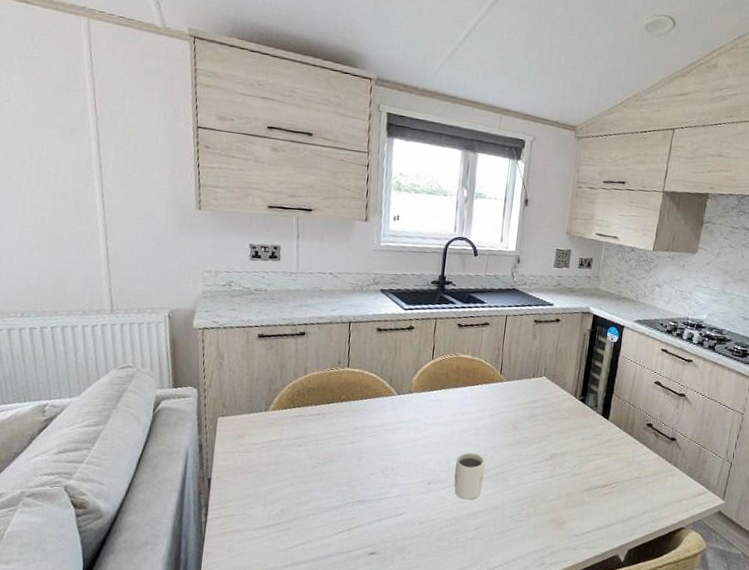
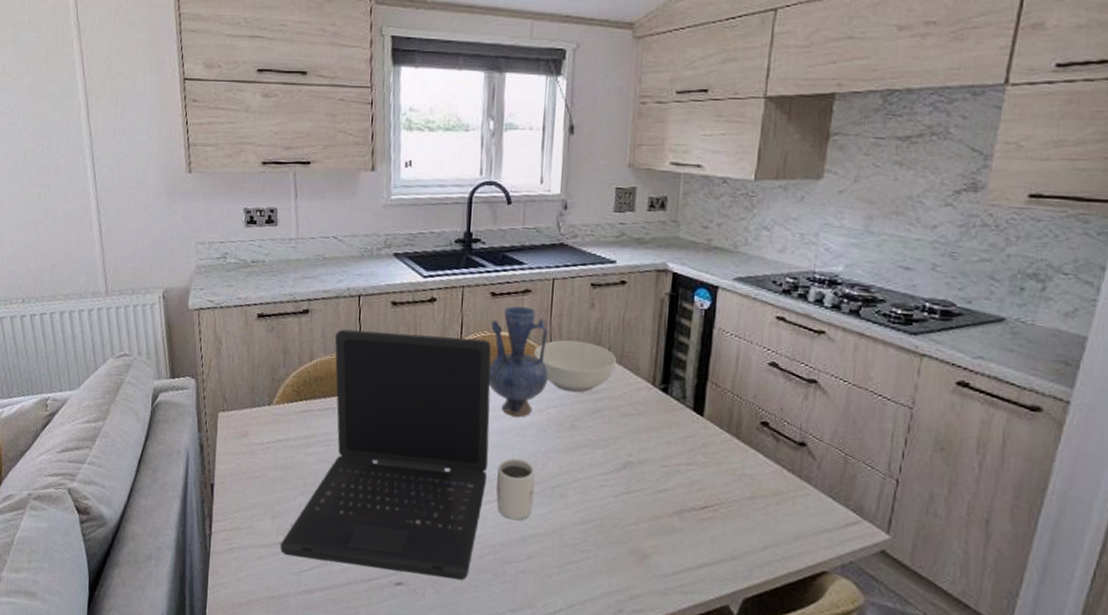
laptop: none [270,349,457,548] -> present [280,329,492,580]
vase: none [452,335,500,421] -> present [488,306,549,417]
bowl: none [489,362,550,402] -> present [534,340,617,393]

